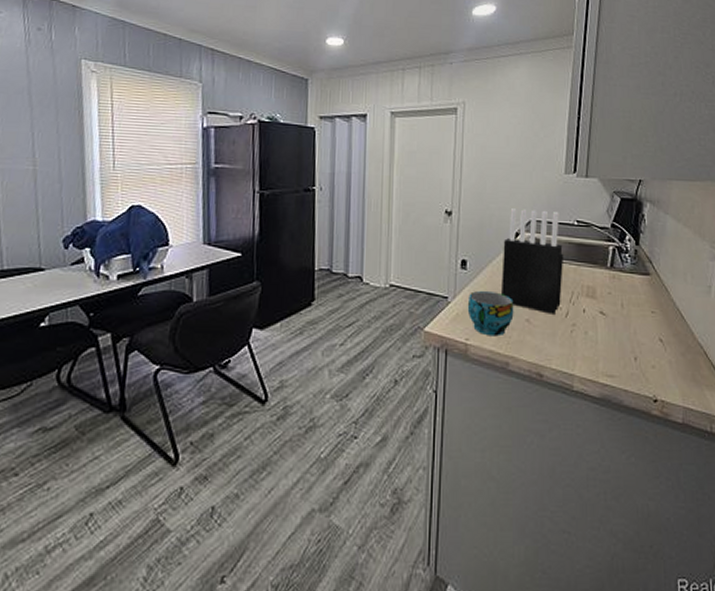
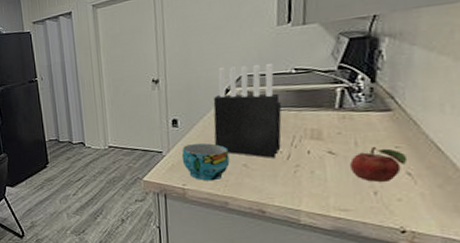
fruit: none [616,311,661,347] -> present [349,147,408,182]

